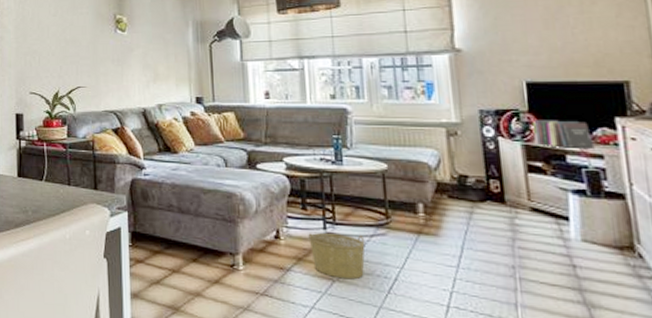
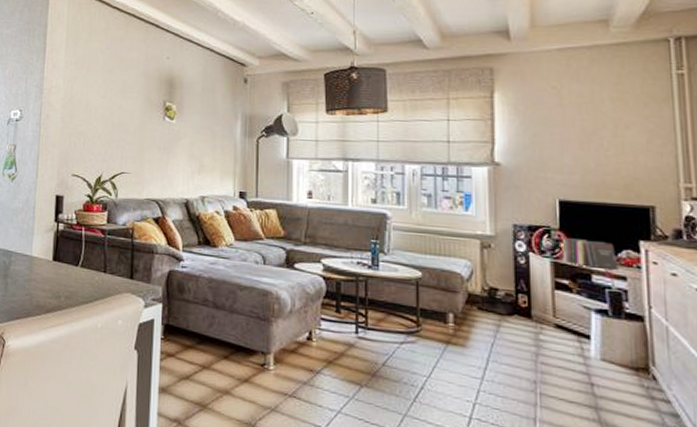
basket: present [308,232,366,280] -> none [340,336,395,386]

